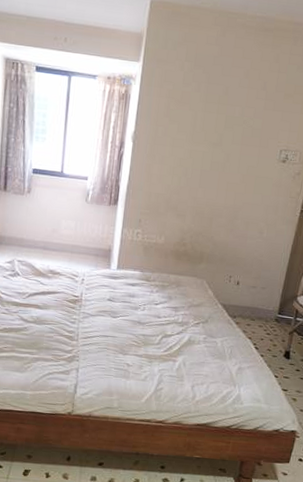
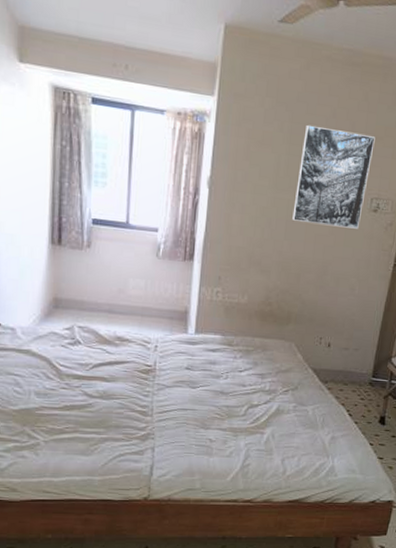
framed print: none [206,84,285,178] -> present [292,124,375,229]

